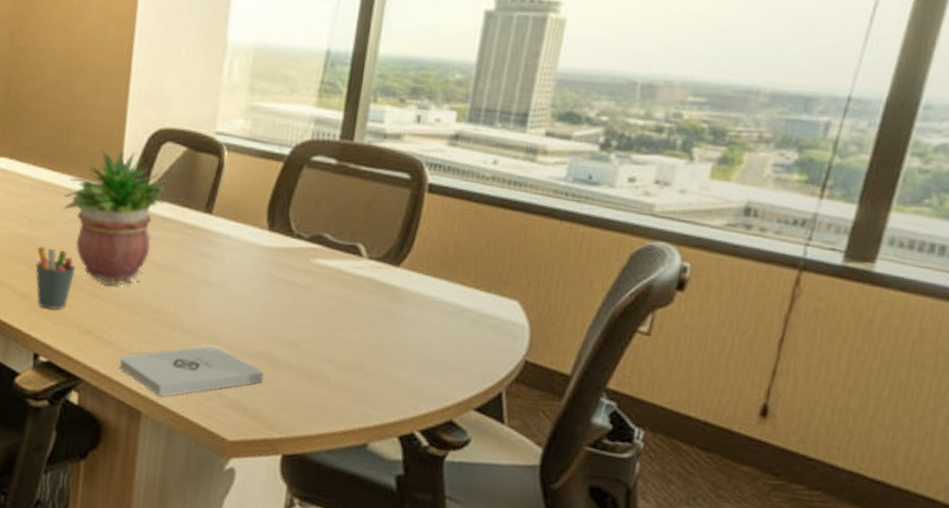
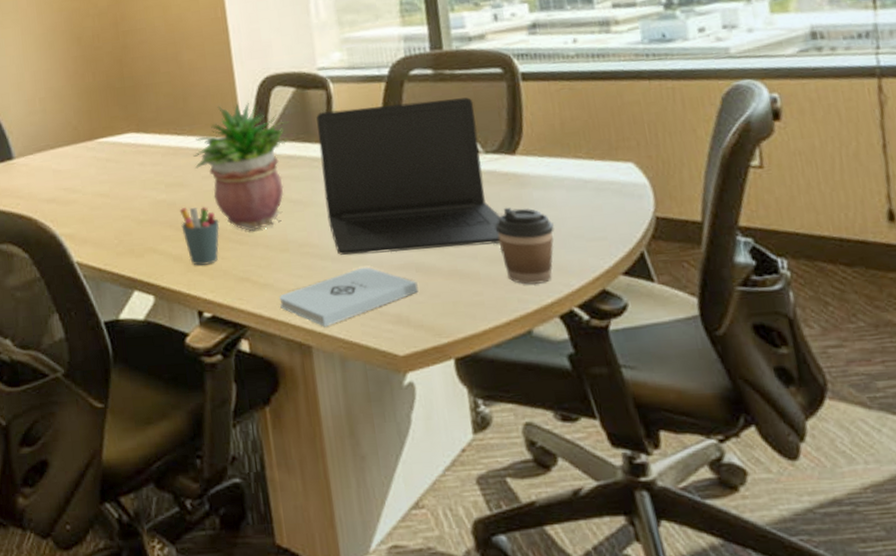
laptop: none [188,178,371,353] -> present [316,97,501,256]
coffee cup: none [356,318,419,401] -> present [495,207,554,285]

